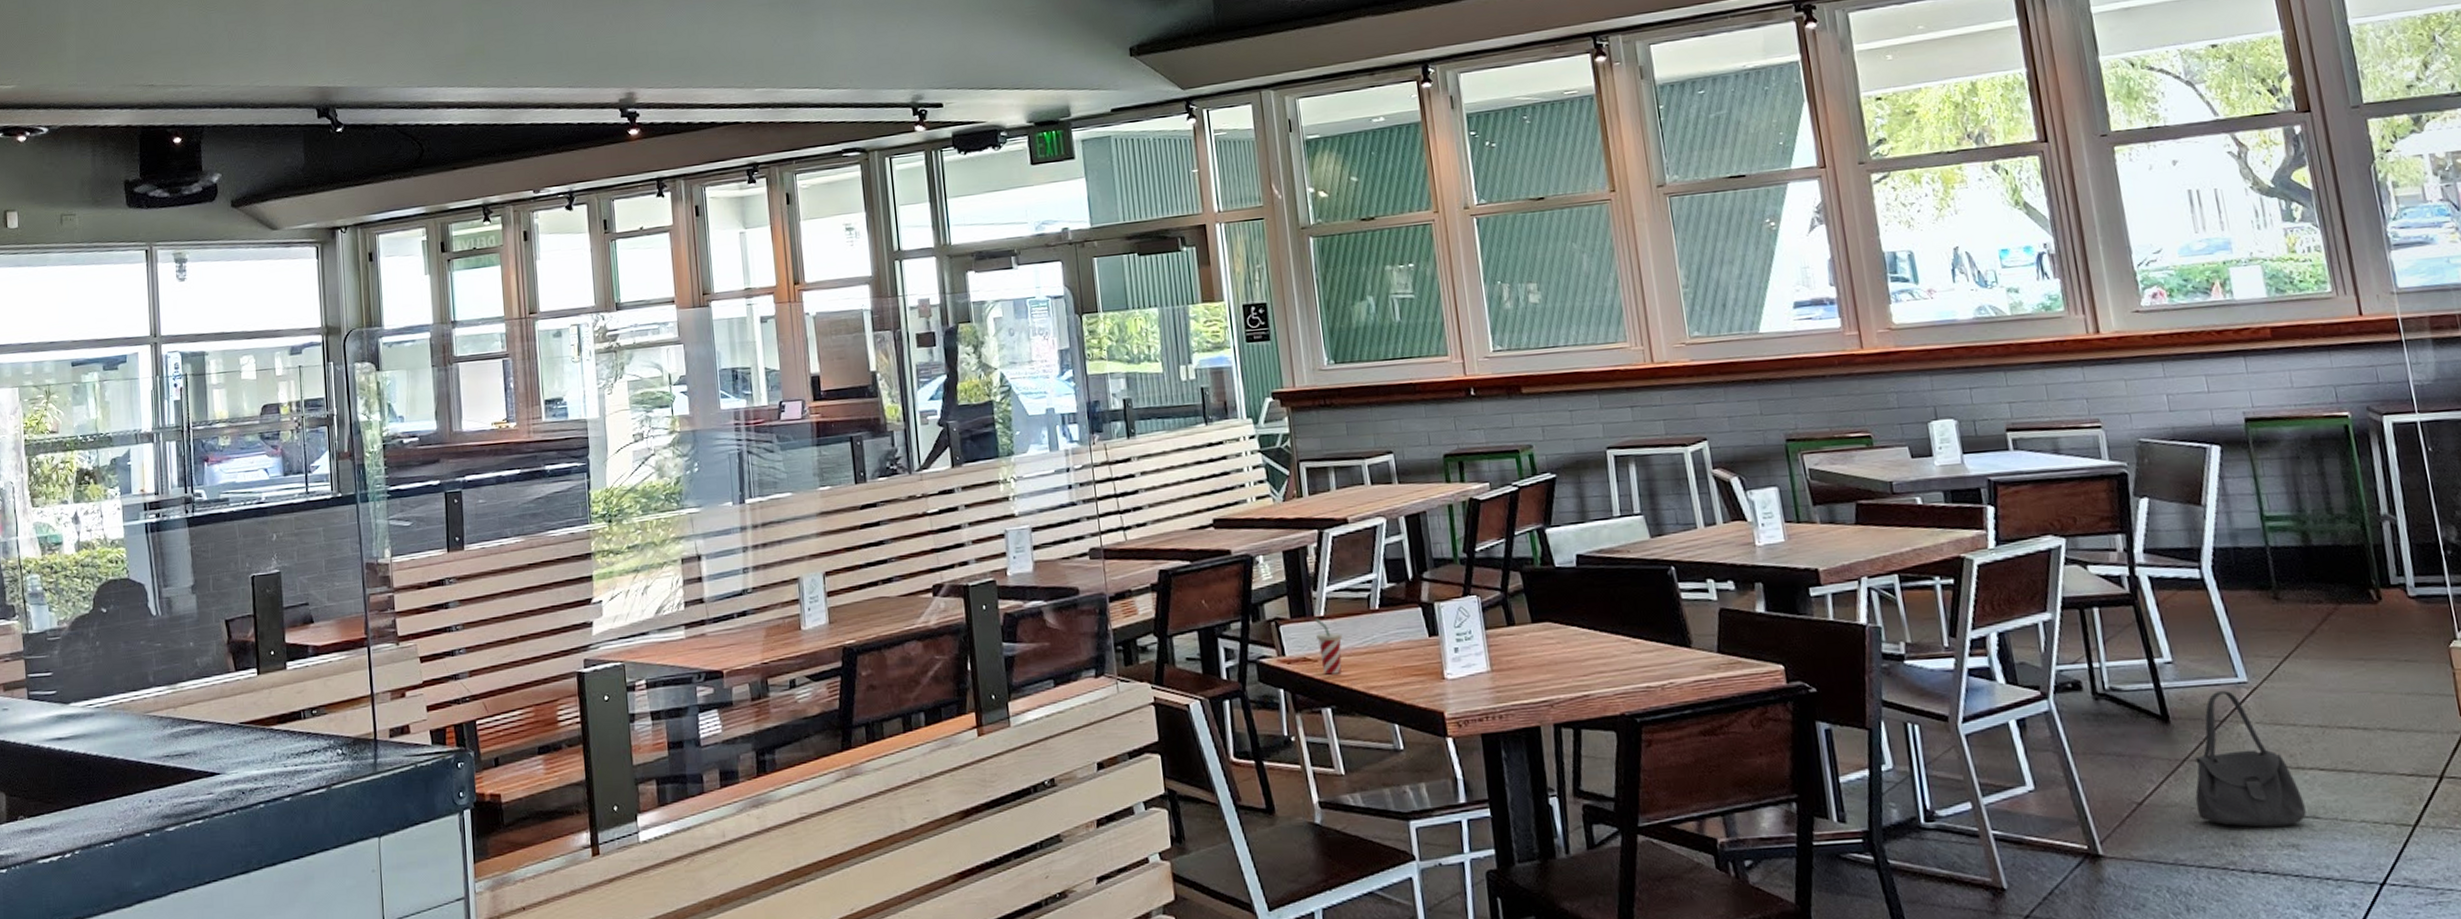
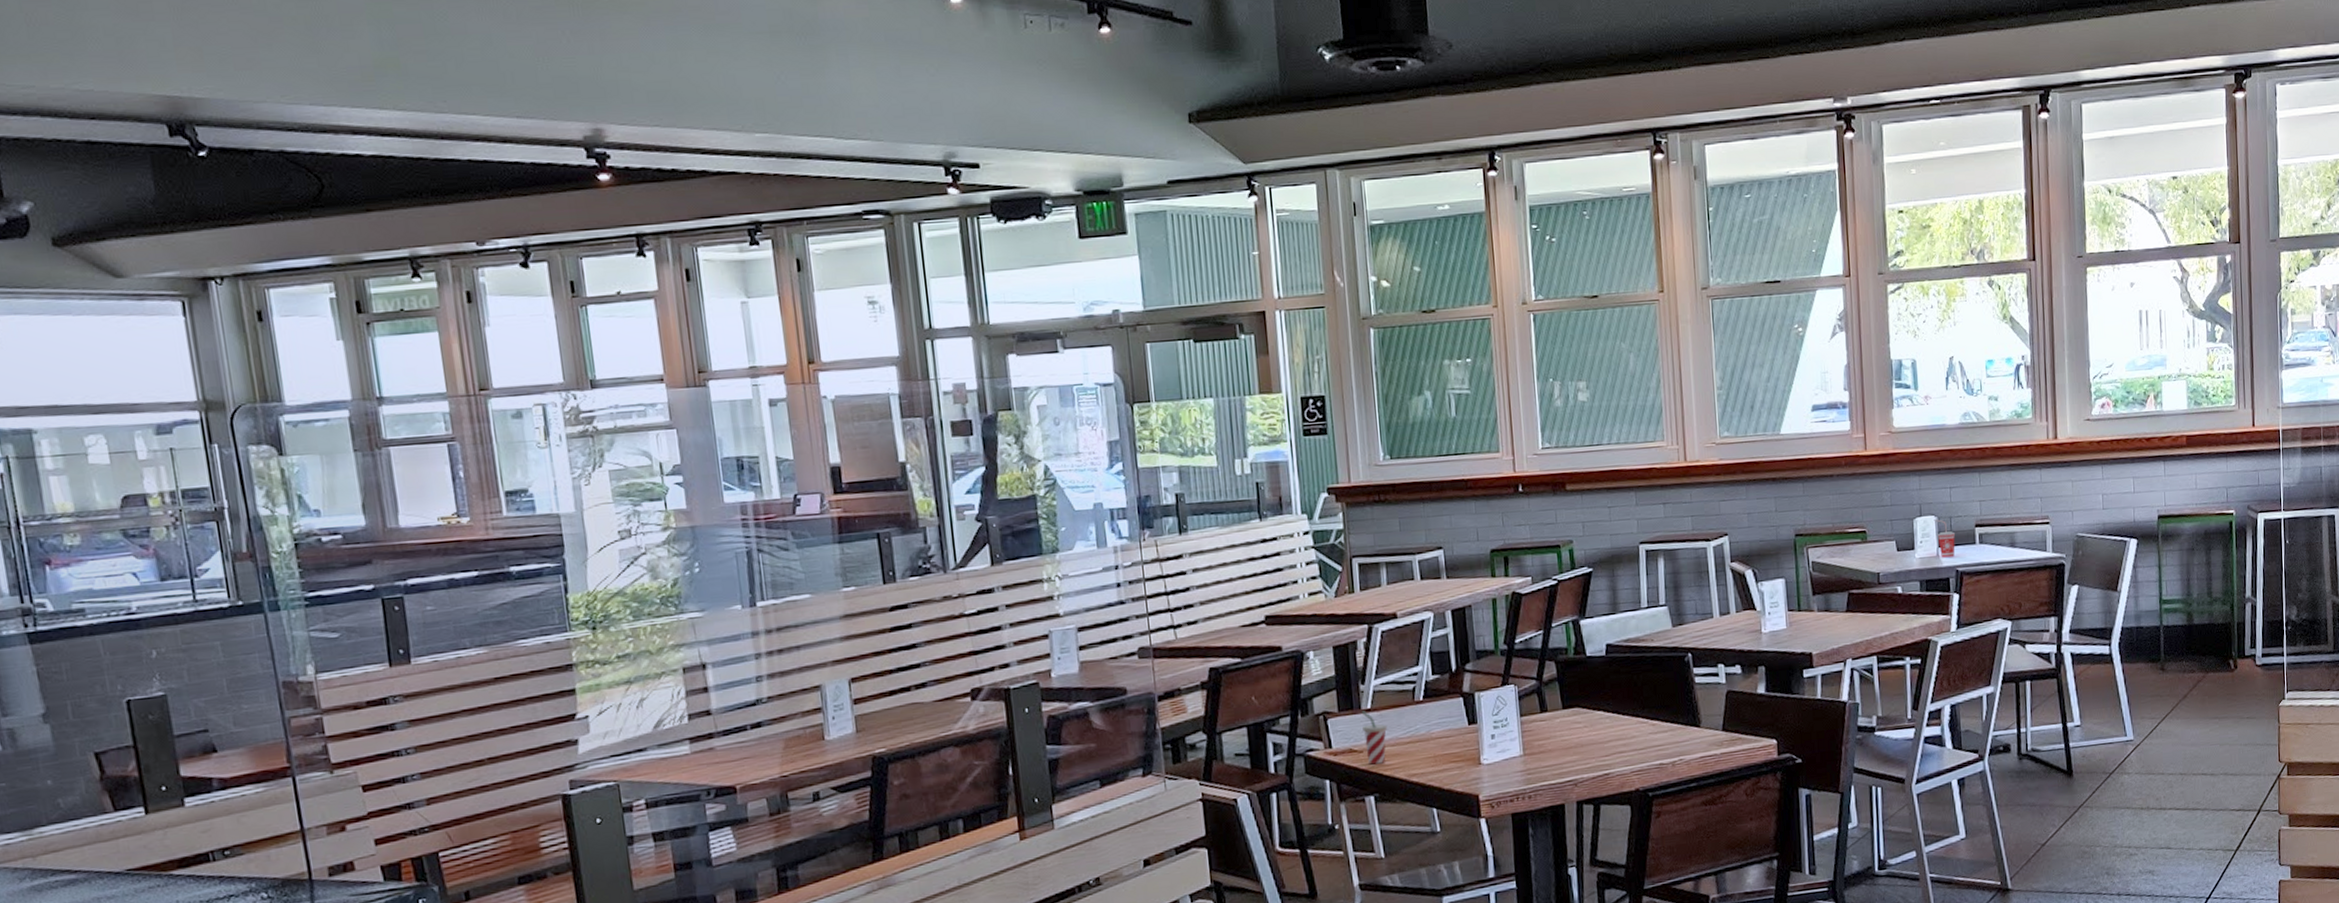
beverage cup: none [1953,423,1984,466] -> present [1934,519,1956,558]
handbag: present [2195,690,2306,828] -> none [2084,747,2162,859]

